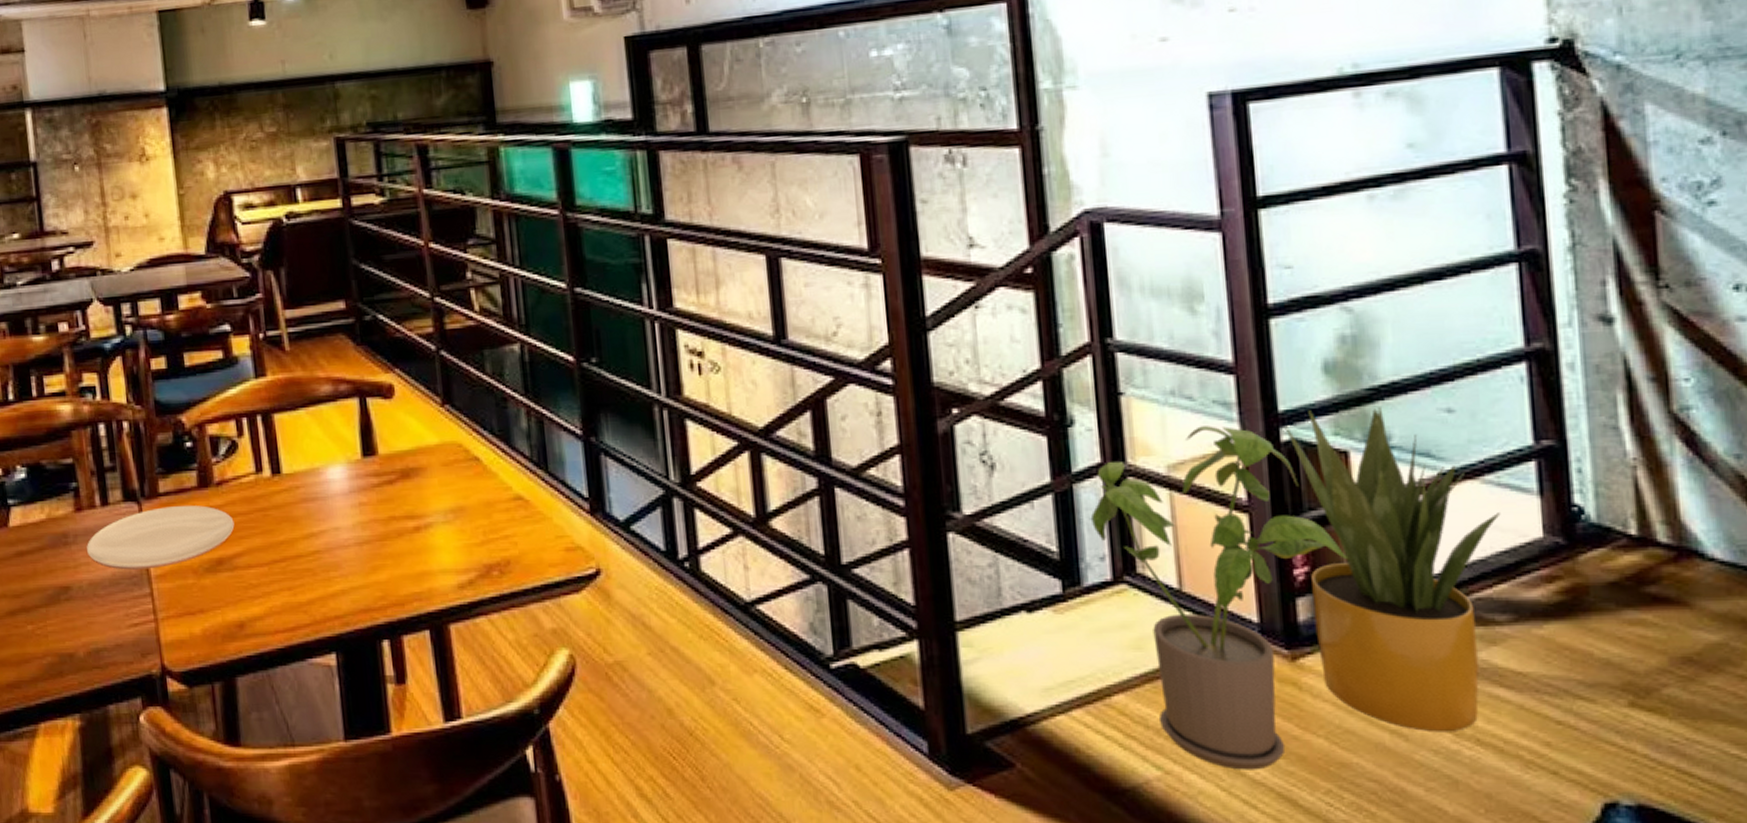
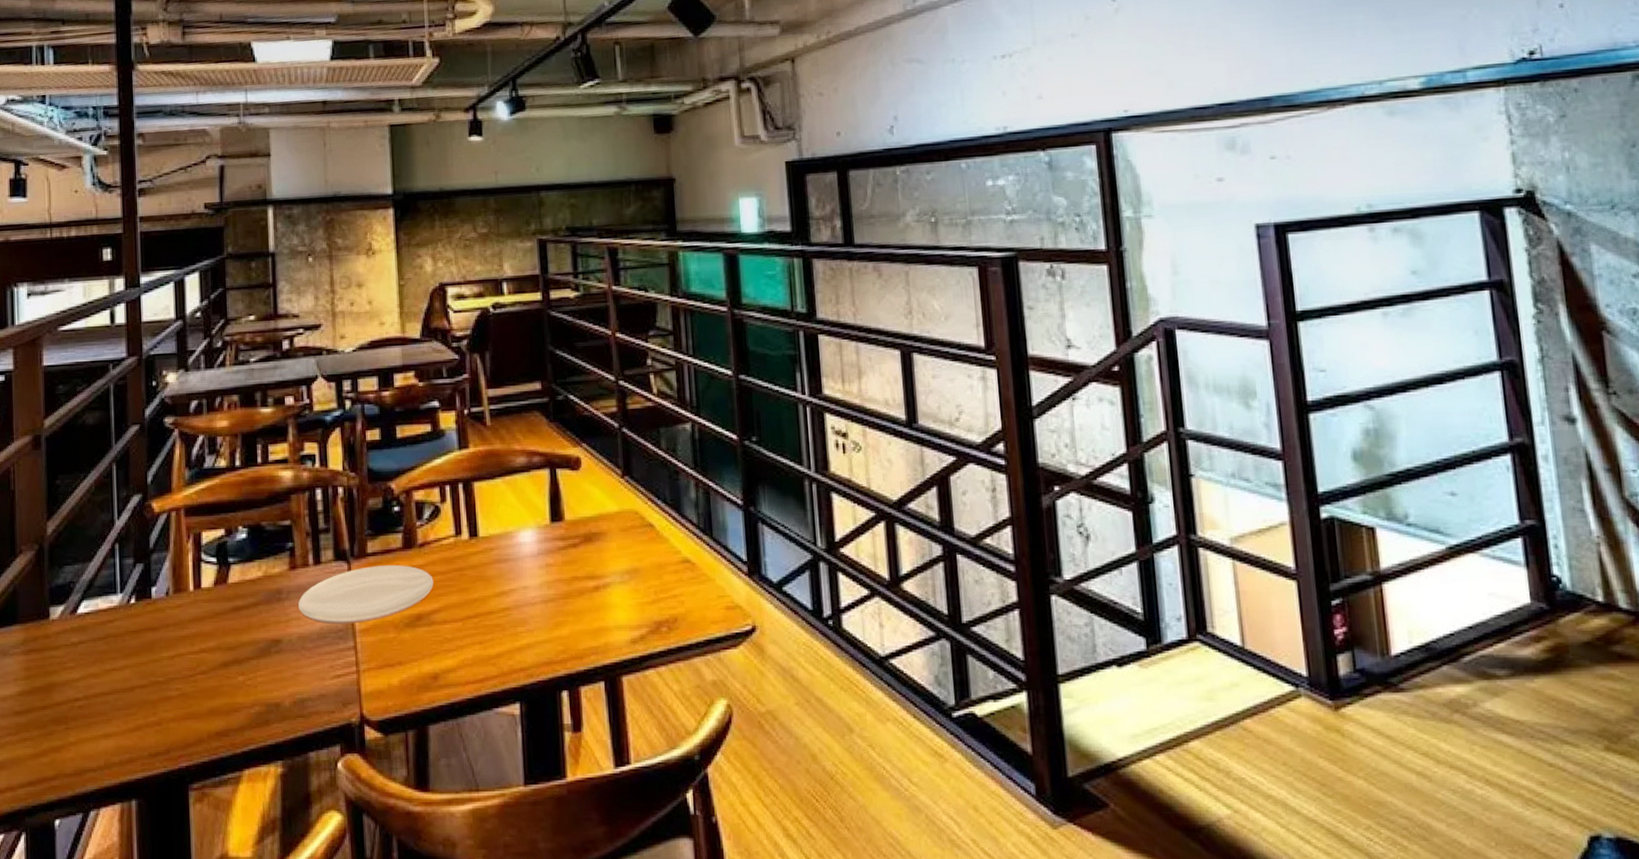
house plant: present [1091,426,1349,770] -> none [1169,504,1378,809]
planter: present [1286,407,1501,731] -> none [1325,490,1497,773]

